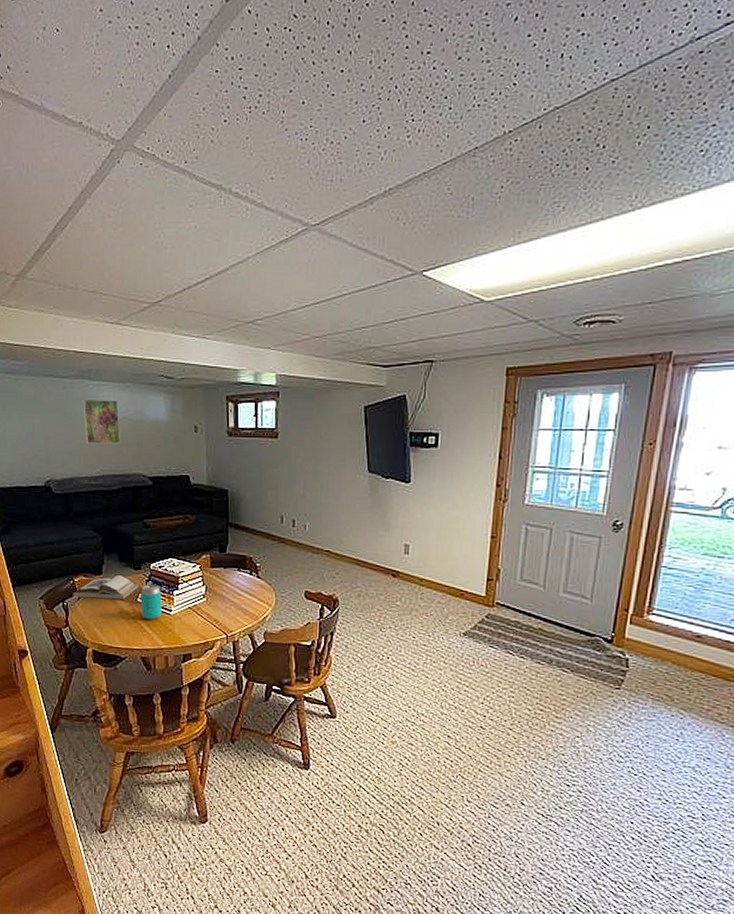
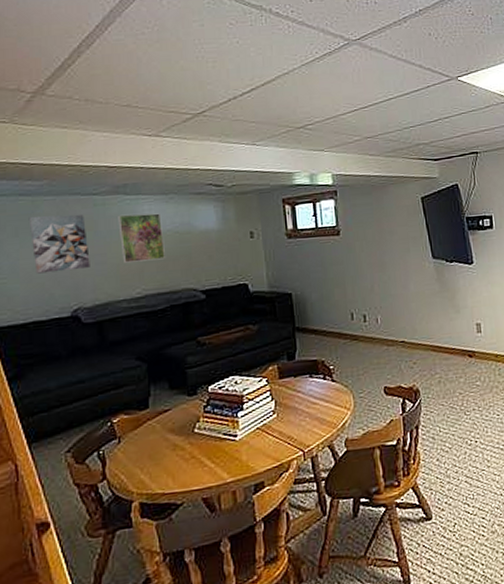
wall art: none [13,393,60,446] -> present [28,214,90,274]
book: present [72,575,138,600] -> none [110,405,195,443]
beverage can: present [141,584,162,620] -> none [198,408,225,452]

